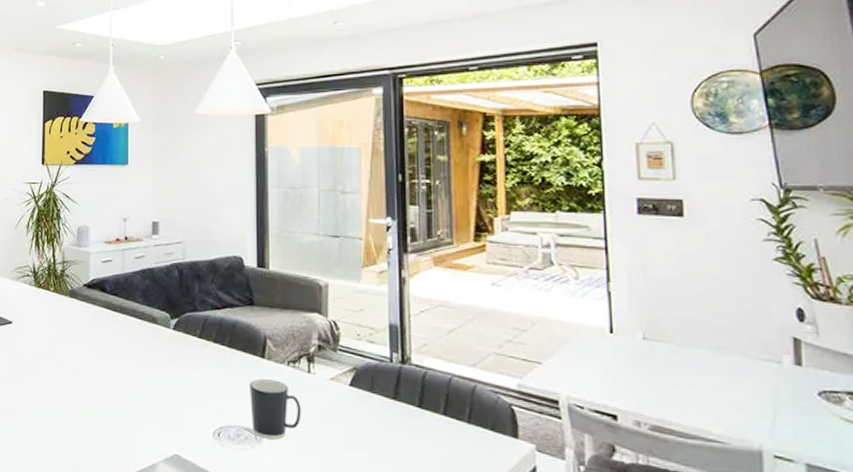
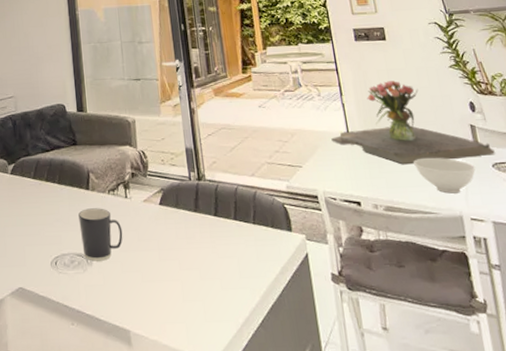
flower arrangement: none [587,269,825,380] -> present [331,81,495,165]
bowl: none [701,371,791,422] -> present [413,157,476,194]

